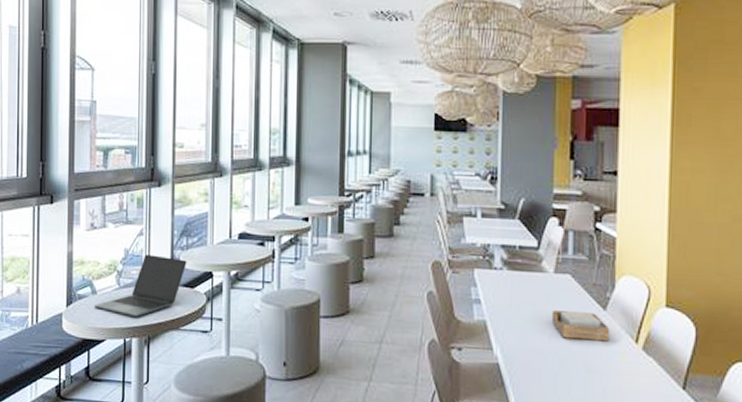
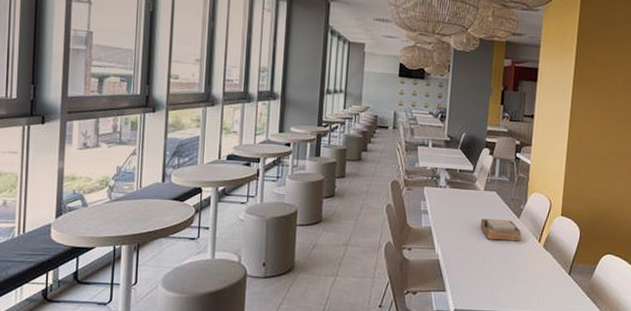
laptop: present [95,254,187,318] -> none [85,172,178,228]

